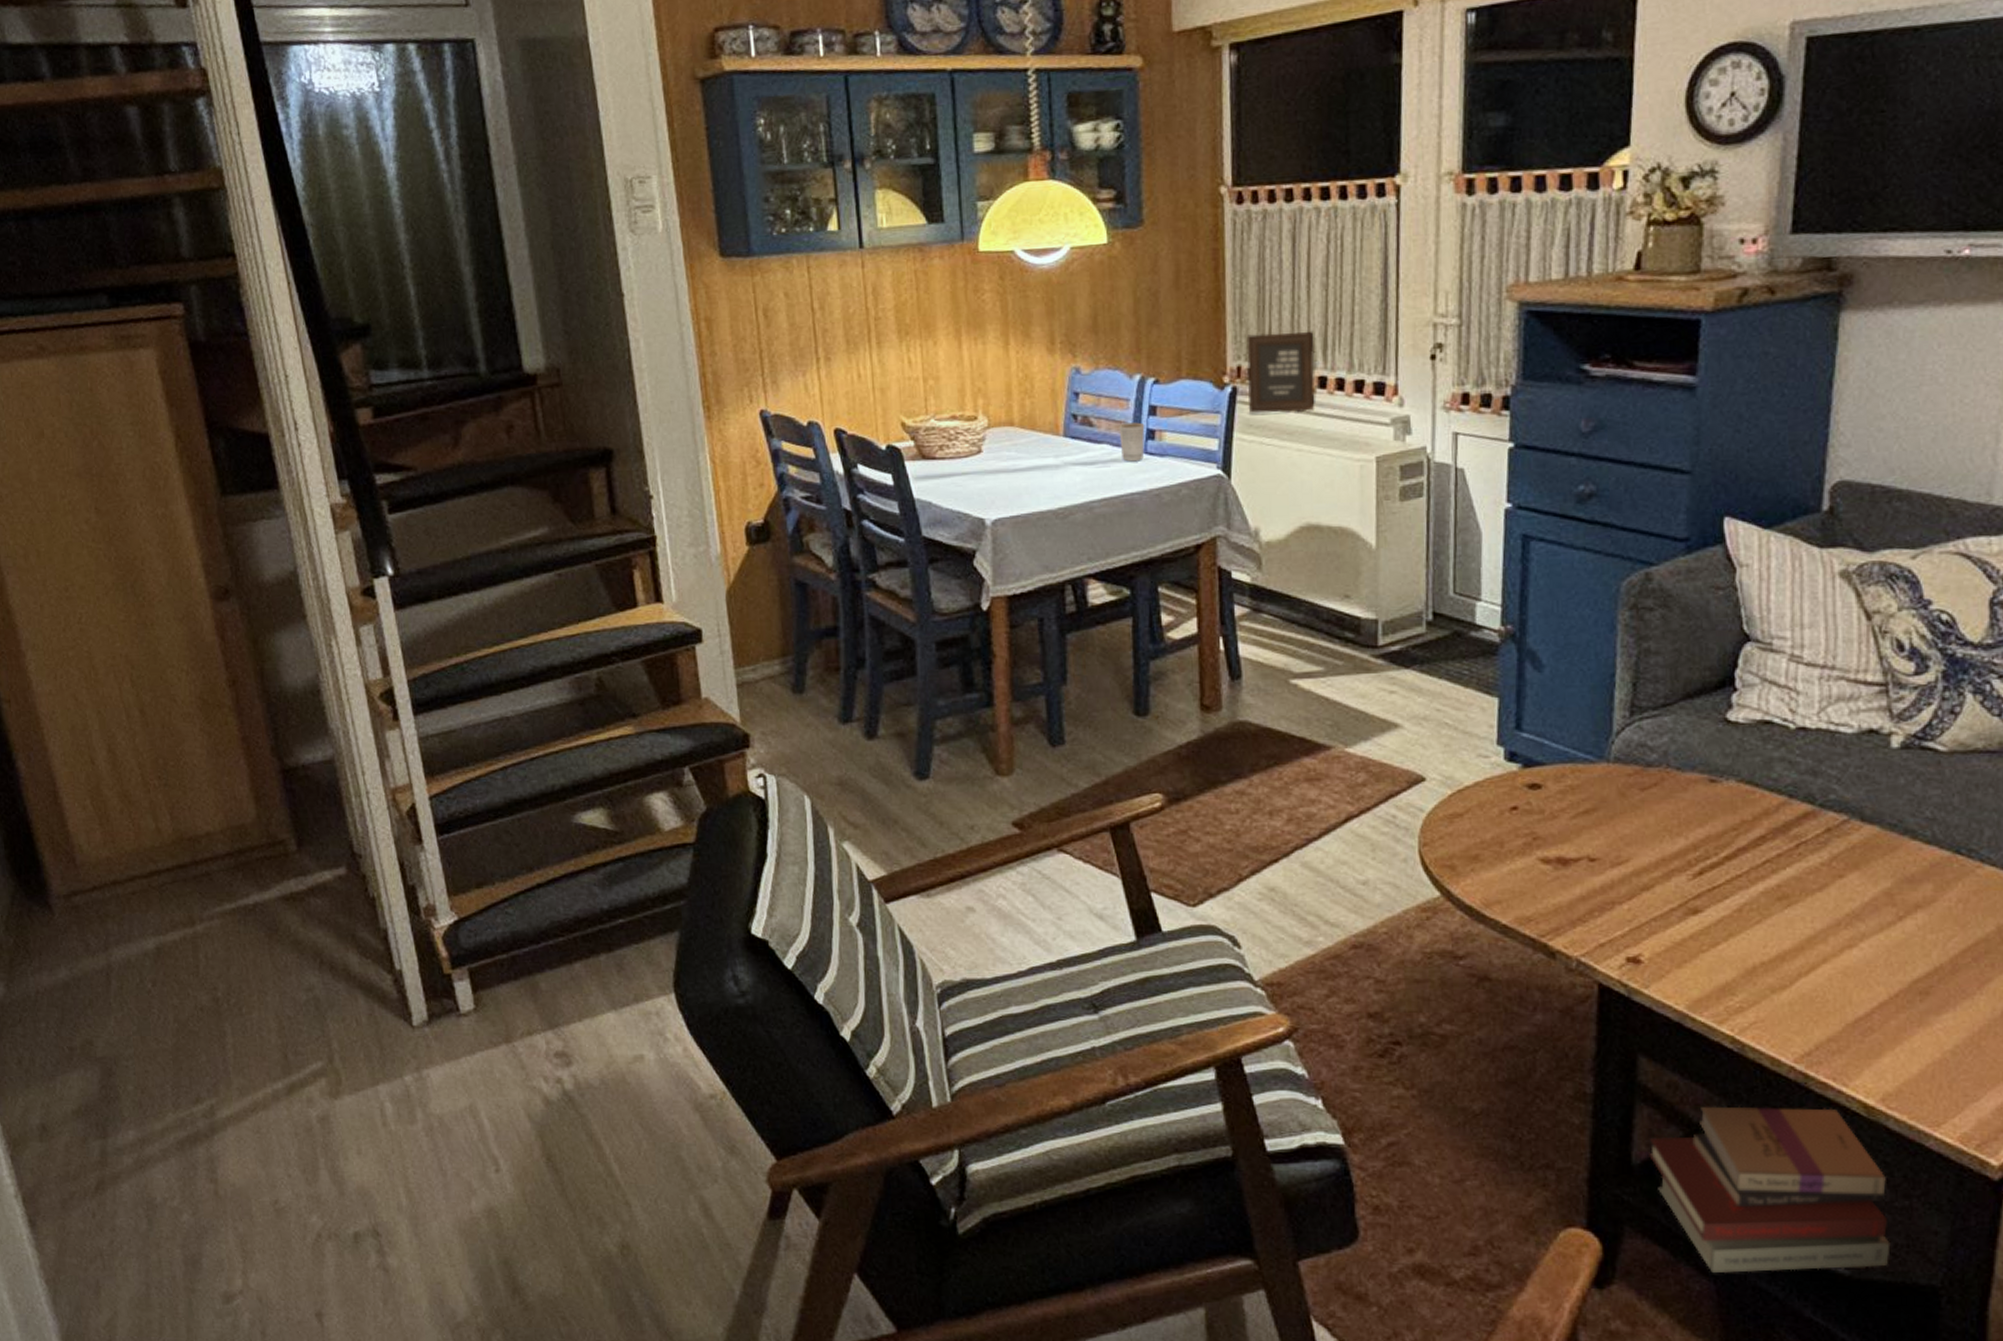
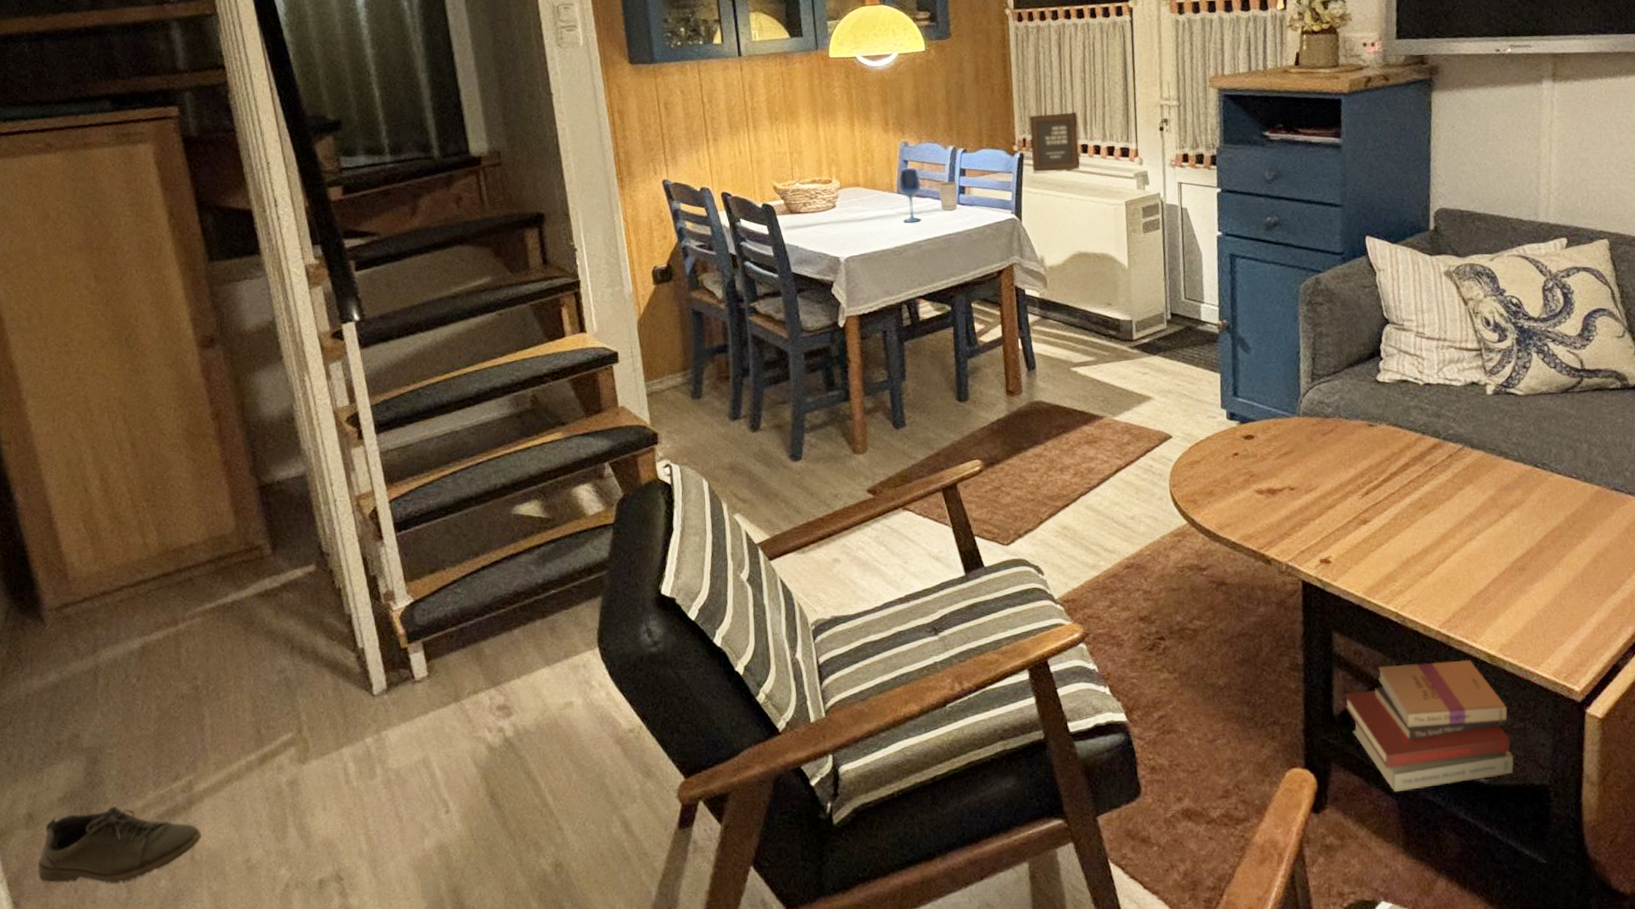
shoe: none [53,1126,225,1211] -> present [37,806,201,883]
wineglass: none [1065,403,1096,478] -> present [898,168,922,224]

